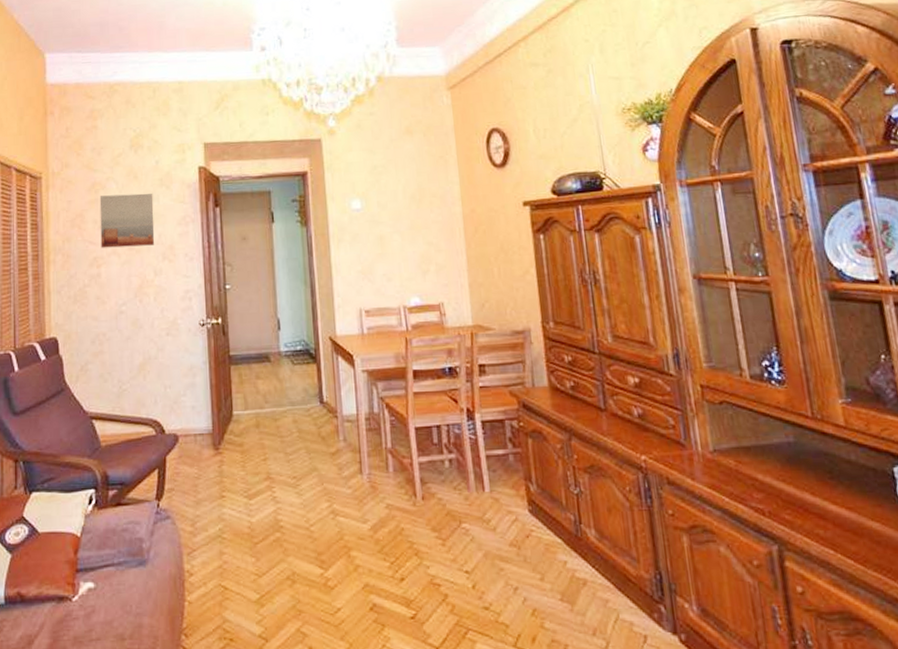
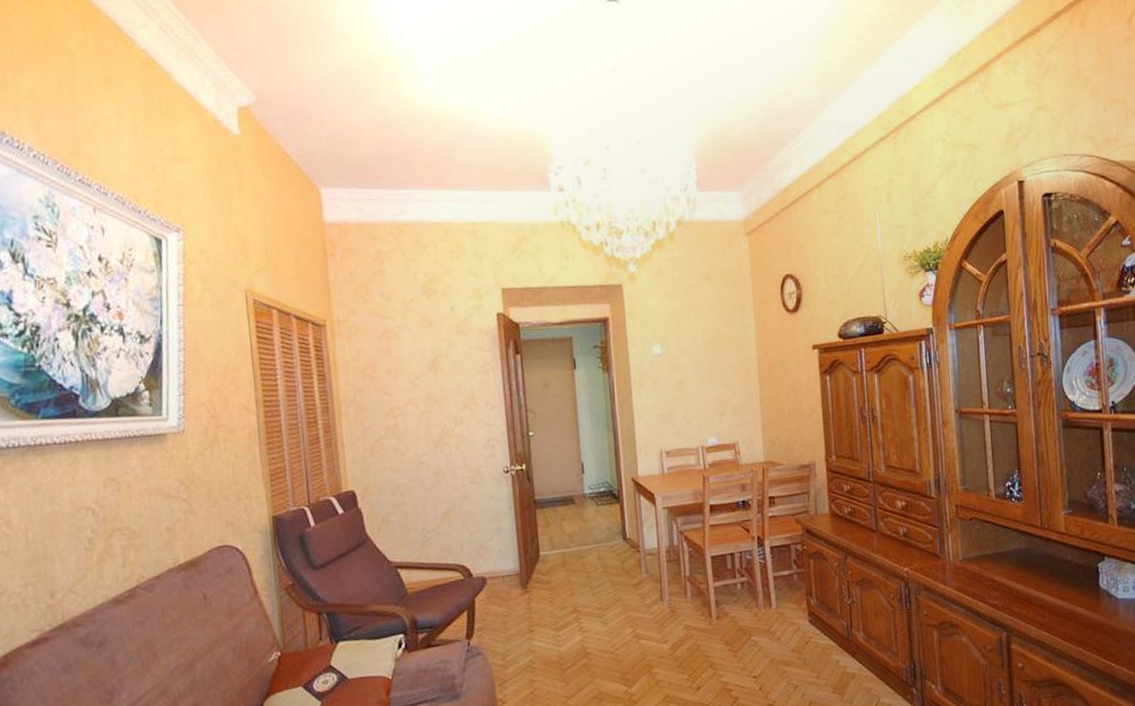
wall art: present [99,193,155,248] -> none [392,341,454,399]

